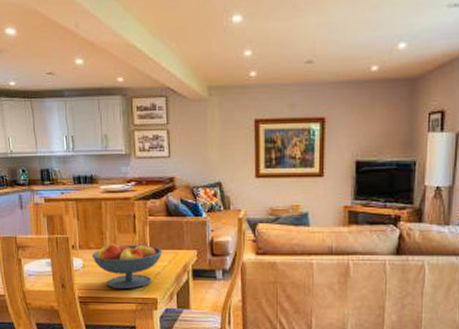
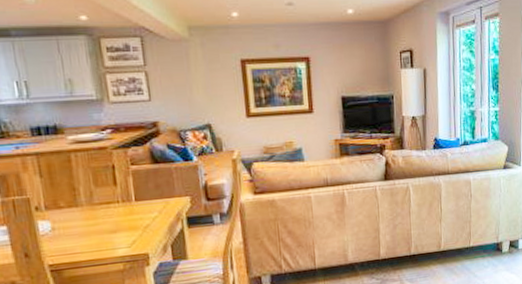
fruit bowl: present [92,243,162,290] -> none [62,195,151,250]

